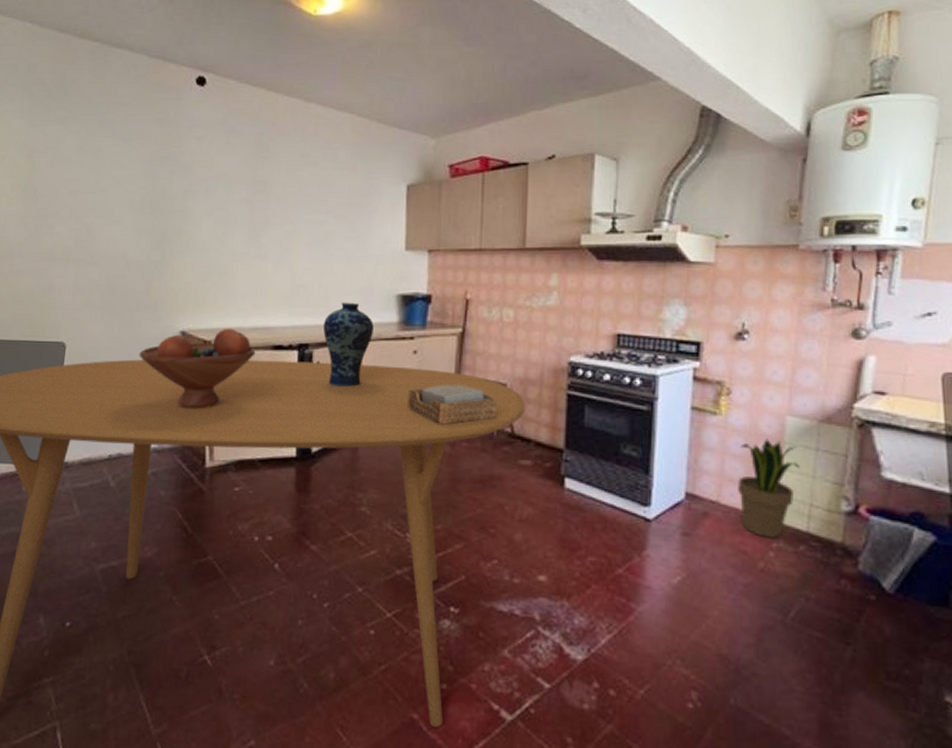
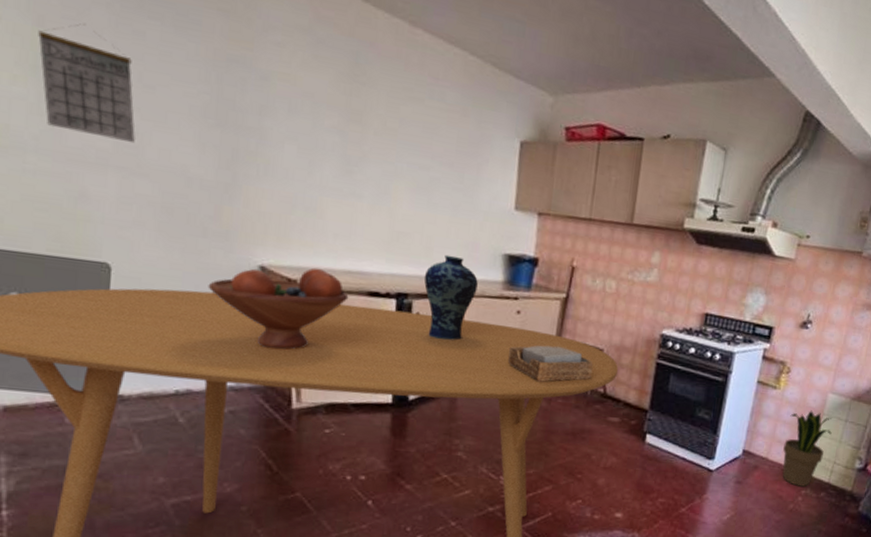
calendar: none [28,150,91,238] -> present [38,23,135,144]

